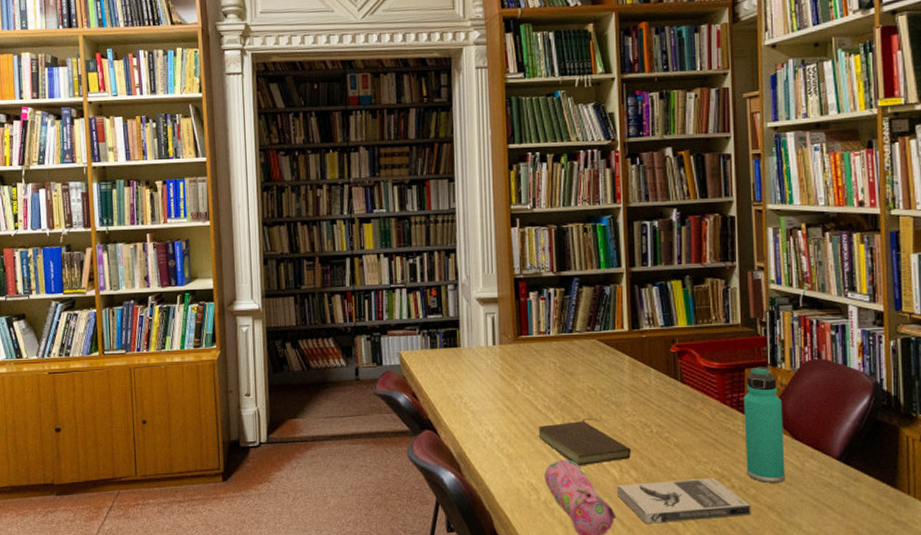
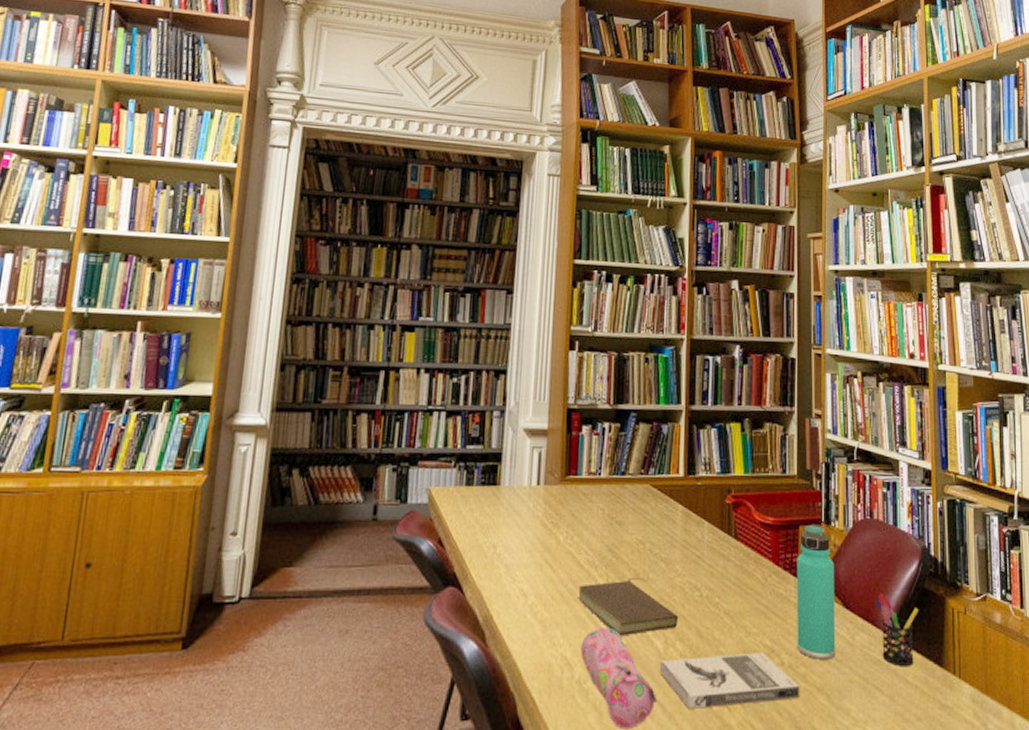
pen holder: none [825,425,871,487] -> present [876,593,919,666]

